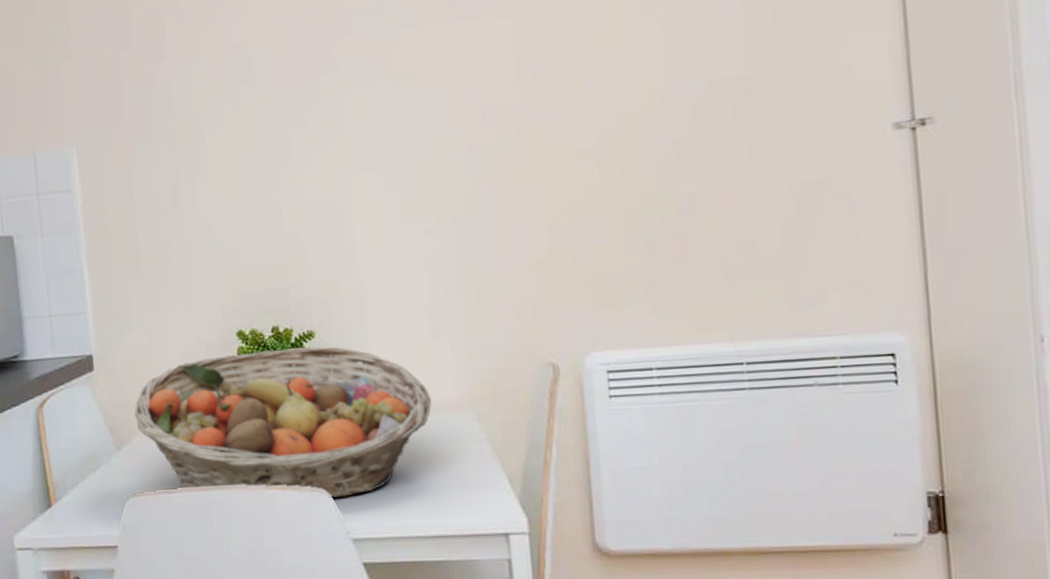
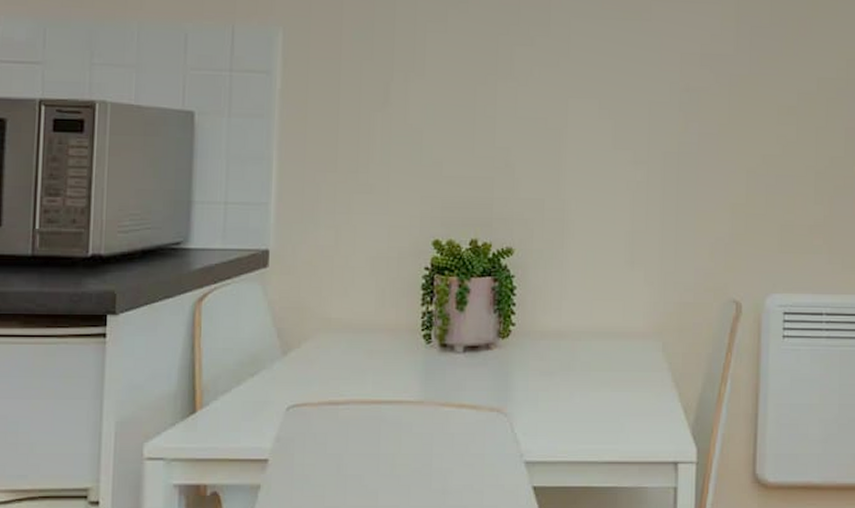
fruit basket: present [134,346,432,498] -> none [309,263,621,419]

